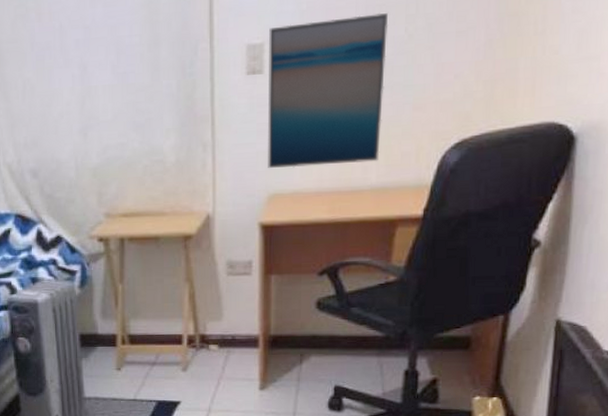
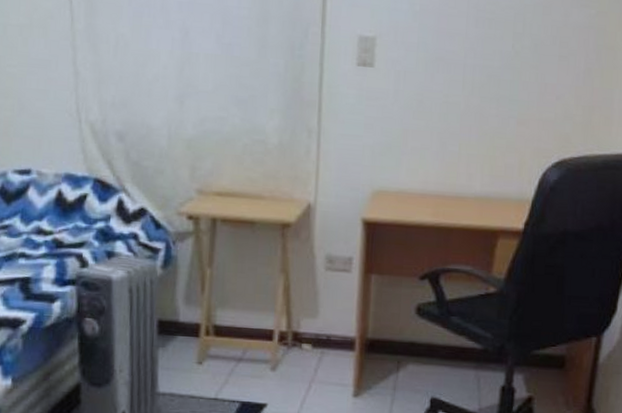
wall art: present [268,12,389,168] -> none [374,23,497,170]

